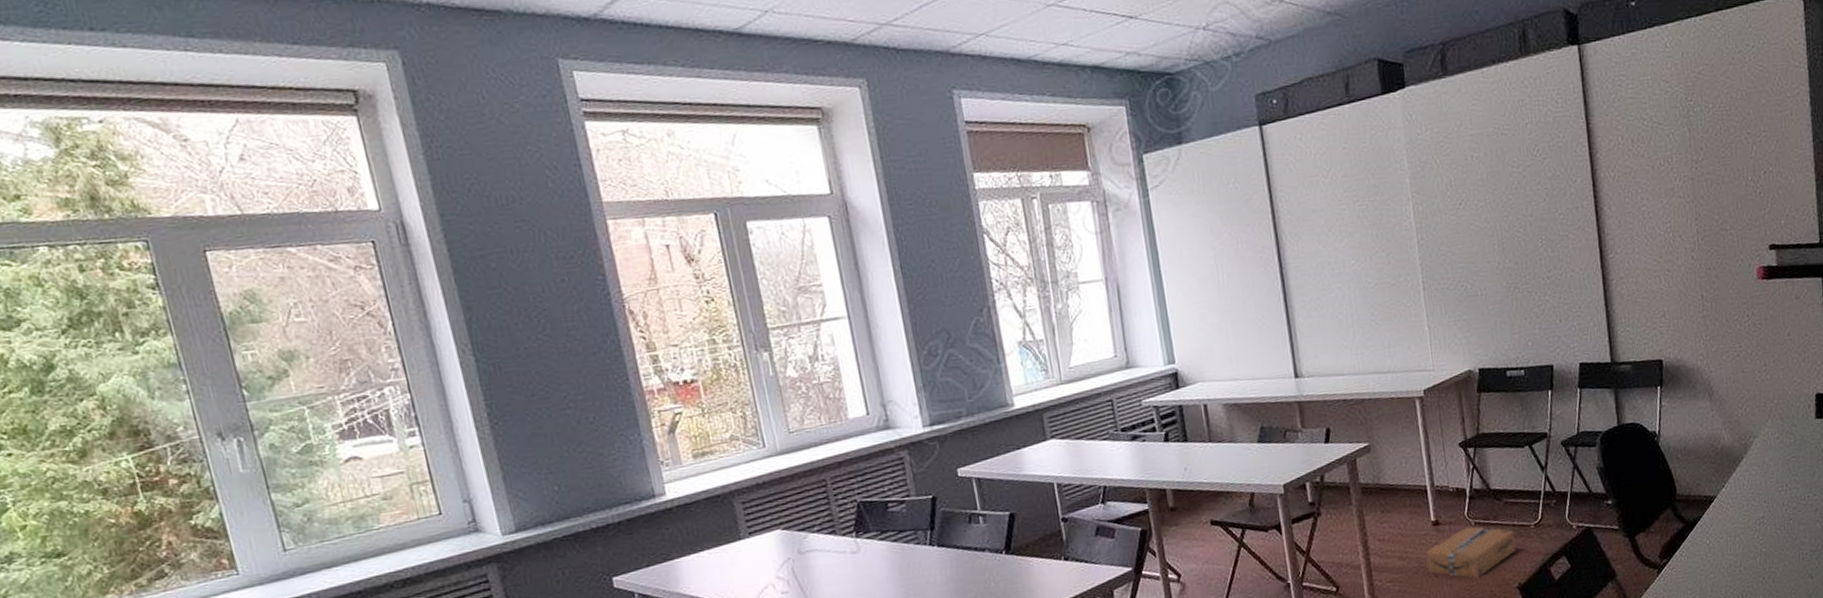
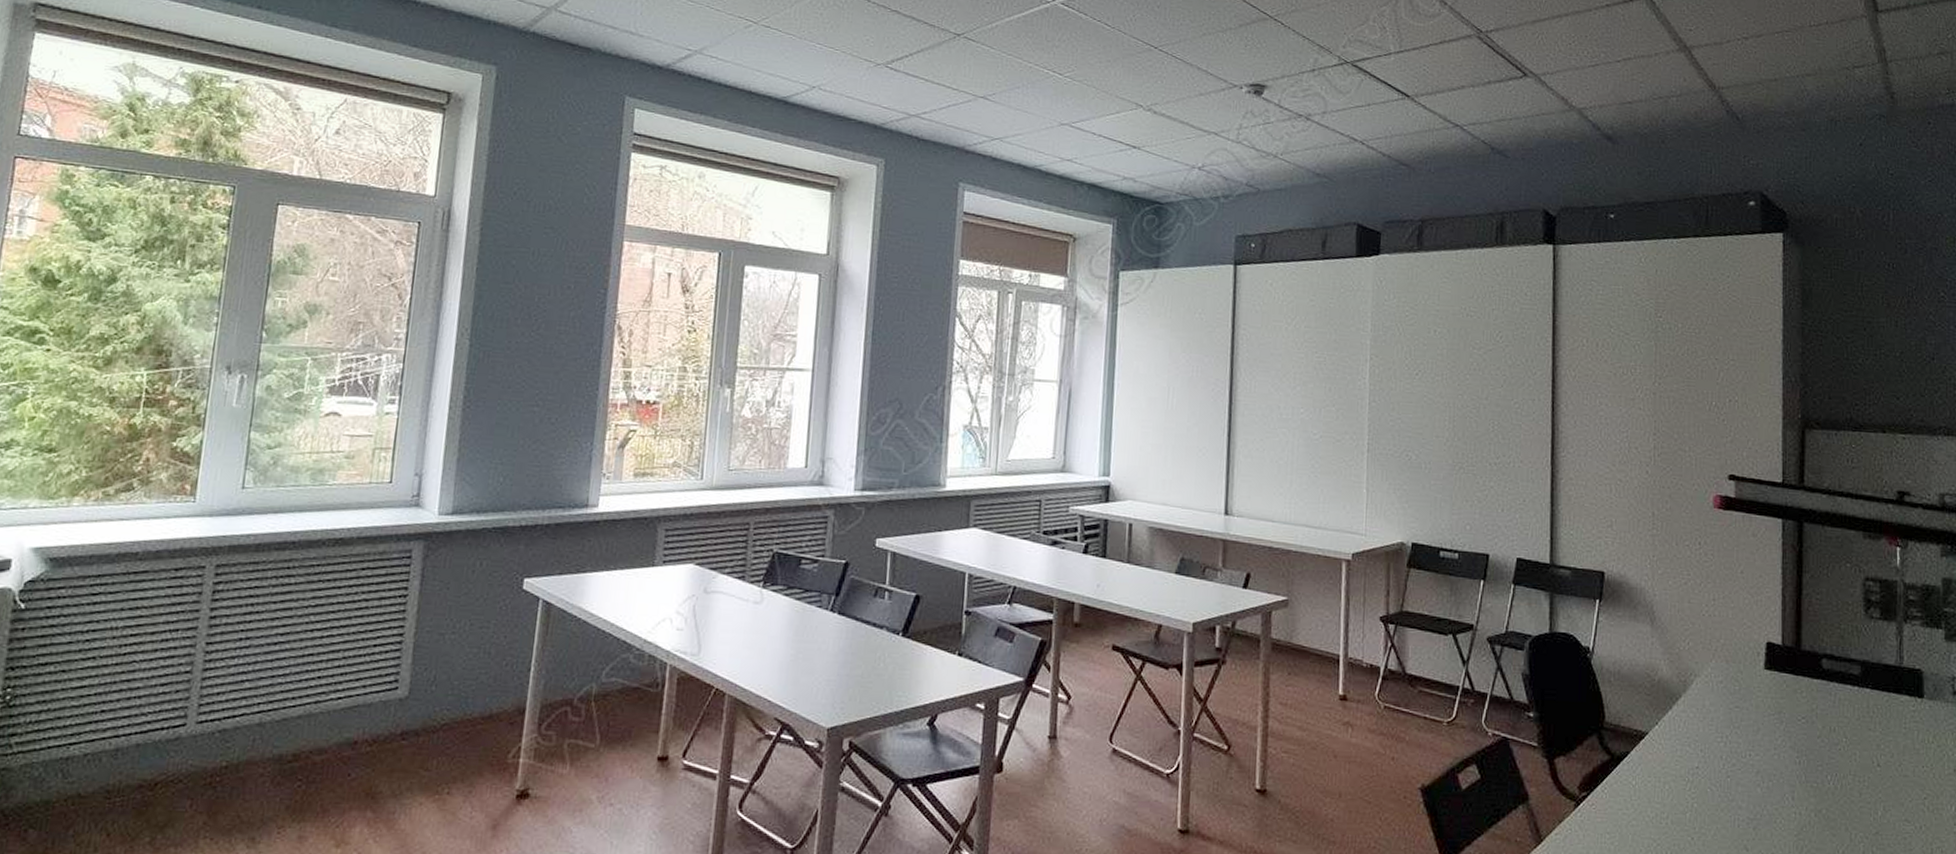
cardboard box: present [1425,526,1517,578] -> none [1326,709,1425,768]

